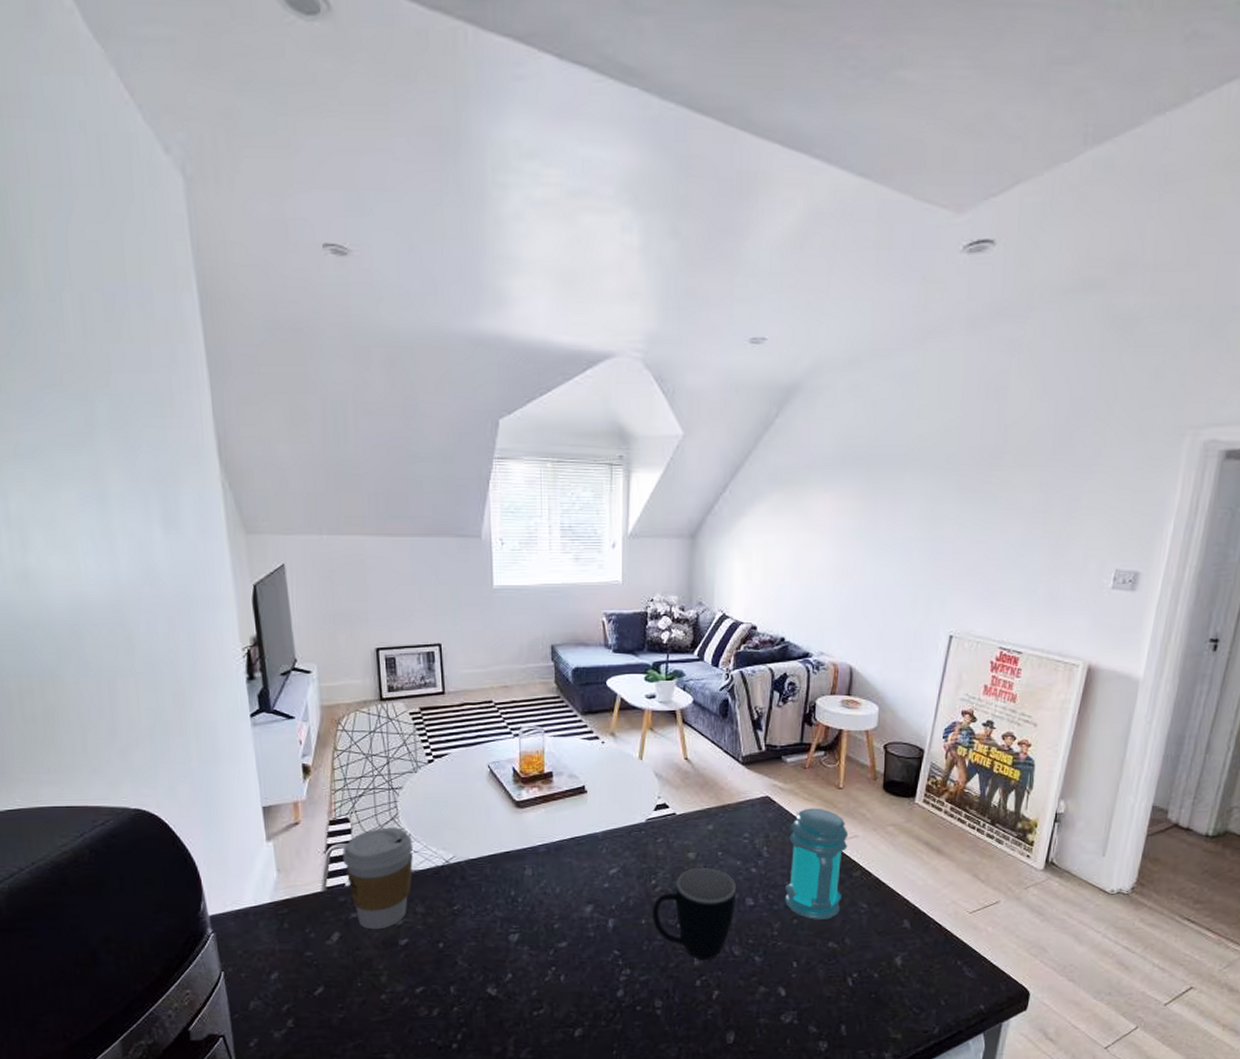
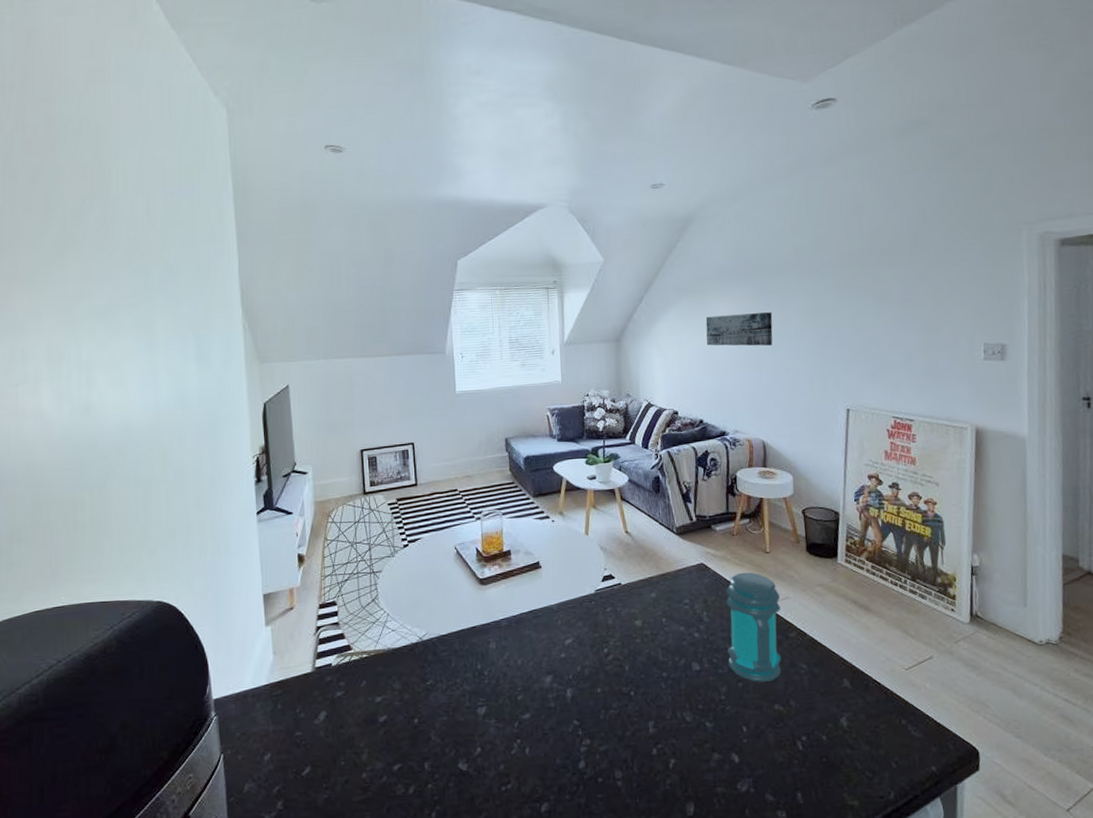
coffee cup: present [342,827,414,930] -> none [330,608,391,708]
mug: present [653,867,736,961] -> none [607,634,683,728]
wall art: none [798,515,880,556] -> present [705,312,773,346]

